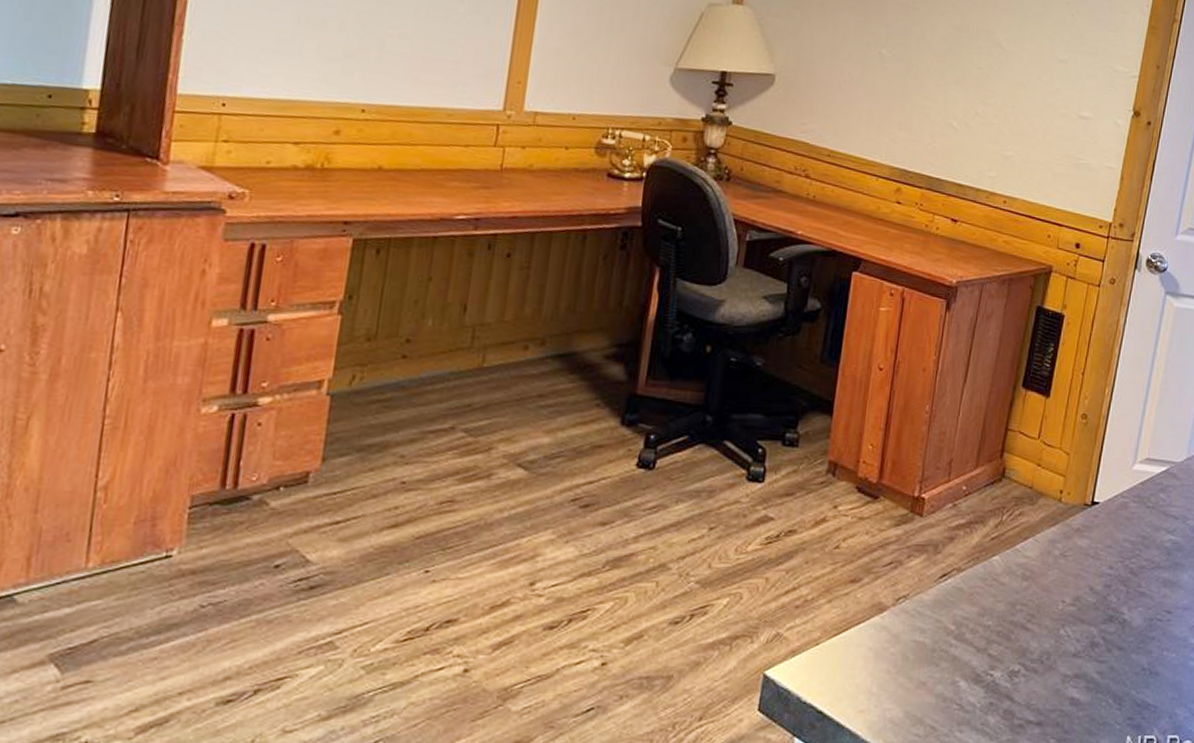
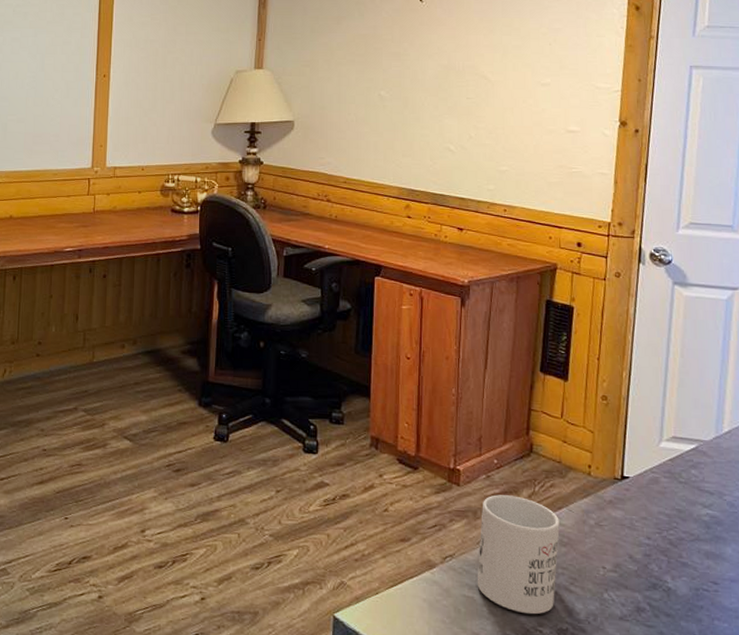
mug: none [929,525,1024,657] -> present [477,495,560,615]

